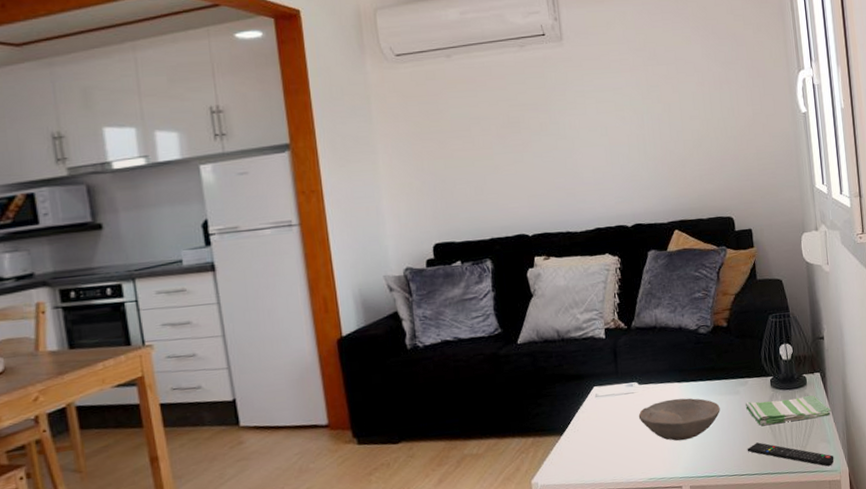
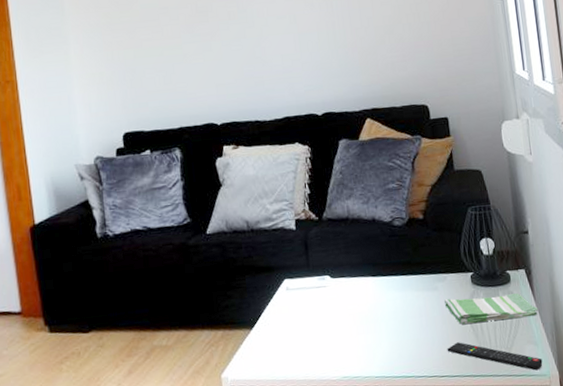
bowl: present [638,398,720,441] -> none [331,293,418,339]

